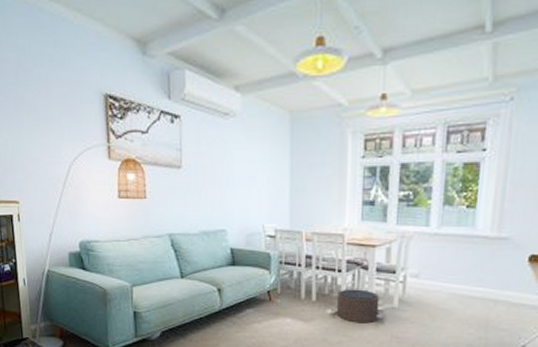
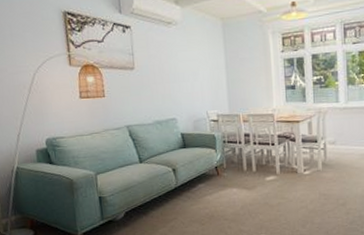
pouf: present [330,289,383,324] -> none [268,158,311,187]

